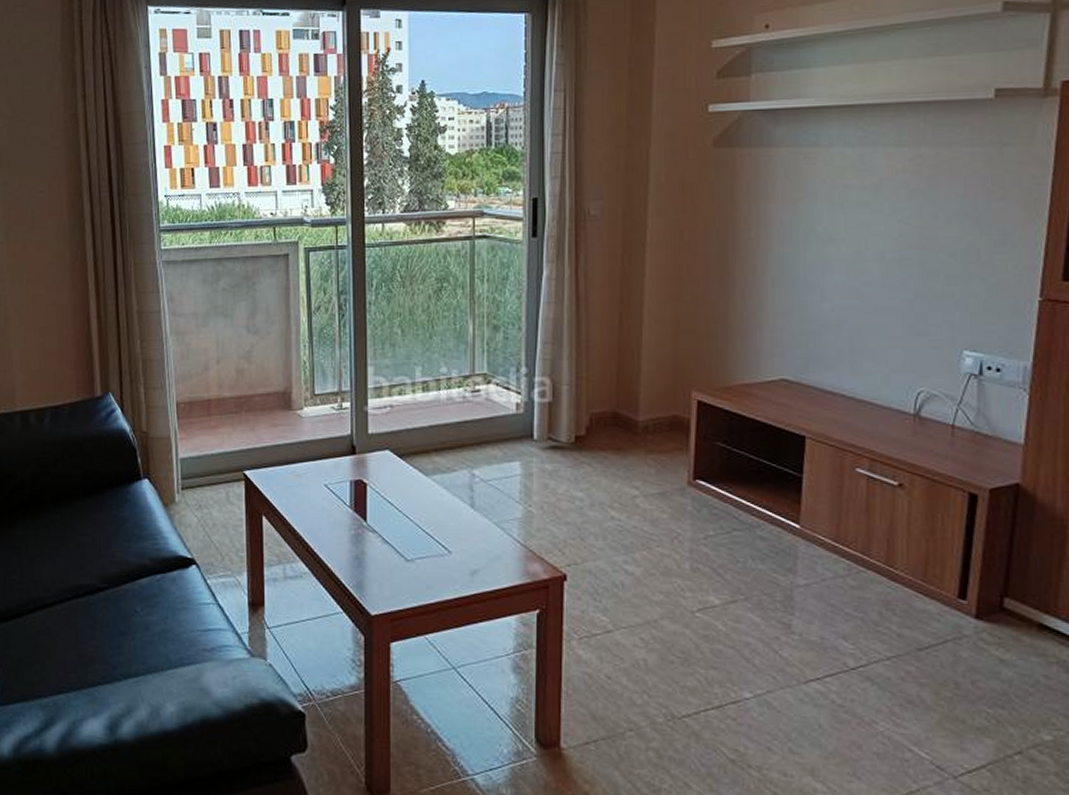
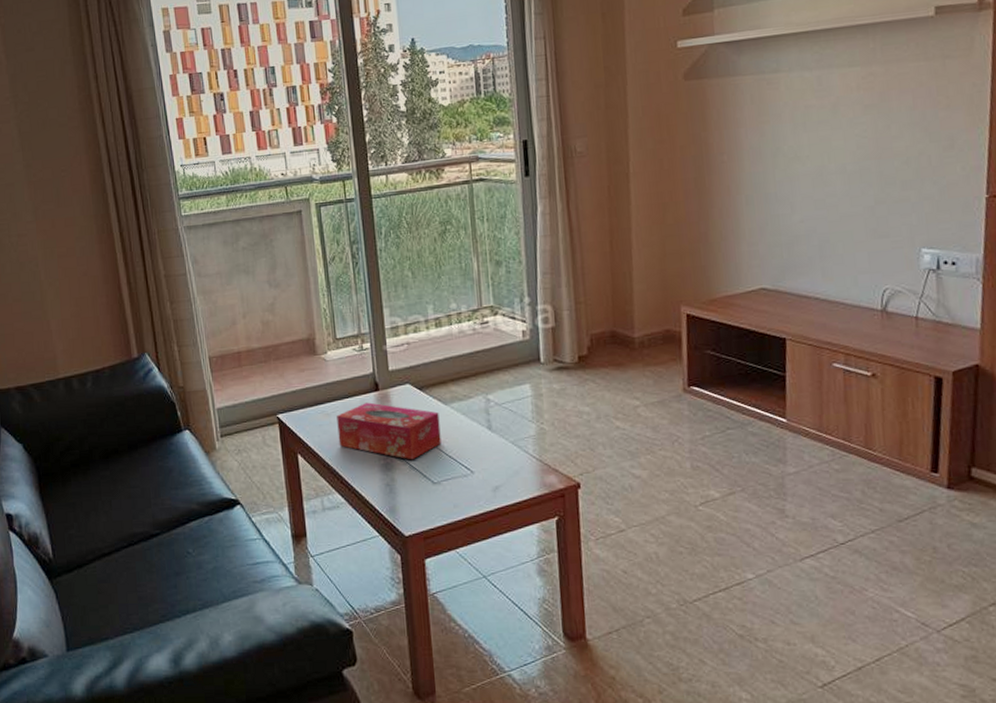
tissue box: none [308,466,419,533] -> present [337,402,441,460]

